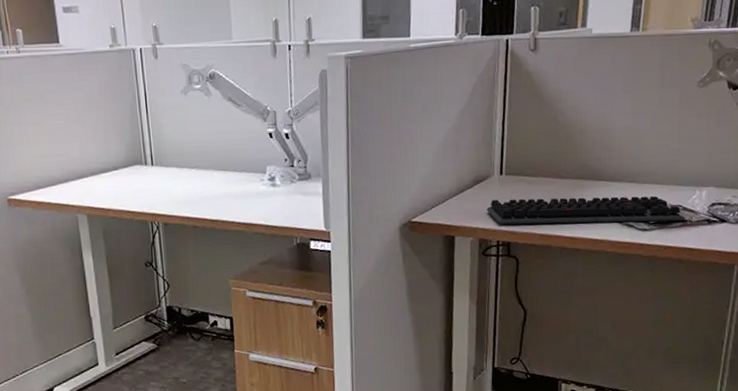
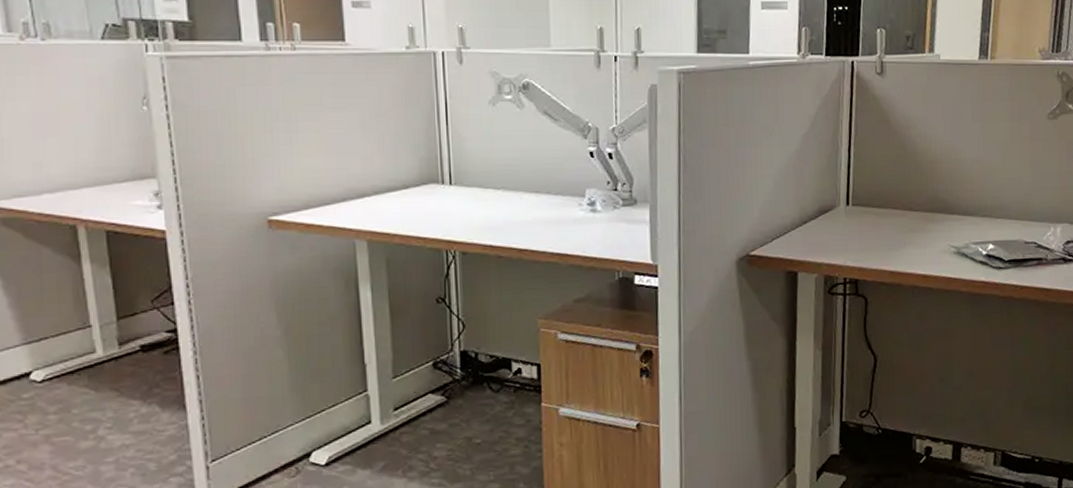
computer keyboard: present [486,195,685,225] -> none [832,231,1041,260]

